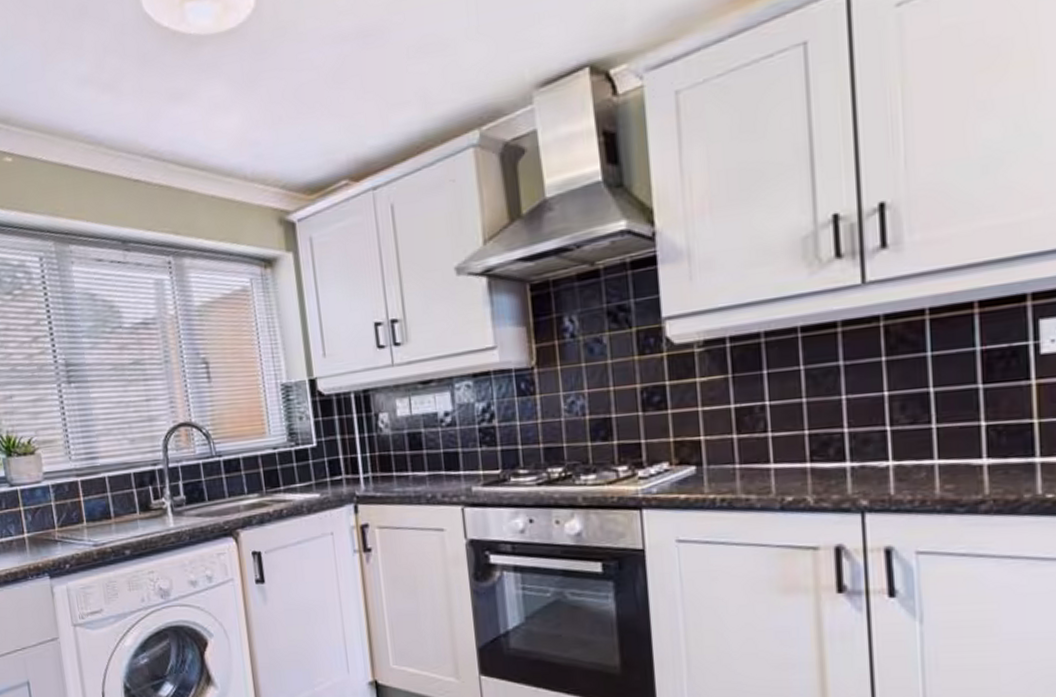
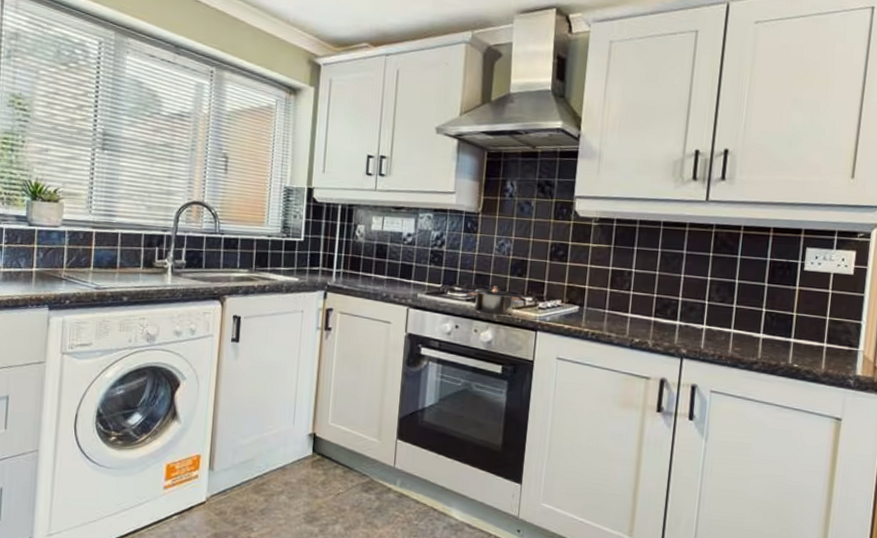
cooking pot: none [538,459,612,499] -> present [468,286,521,316]

